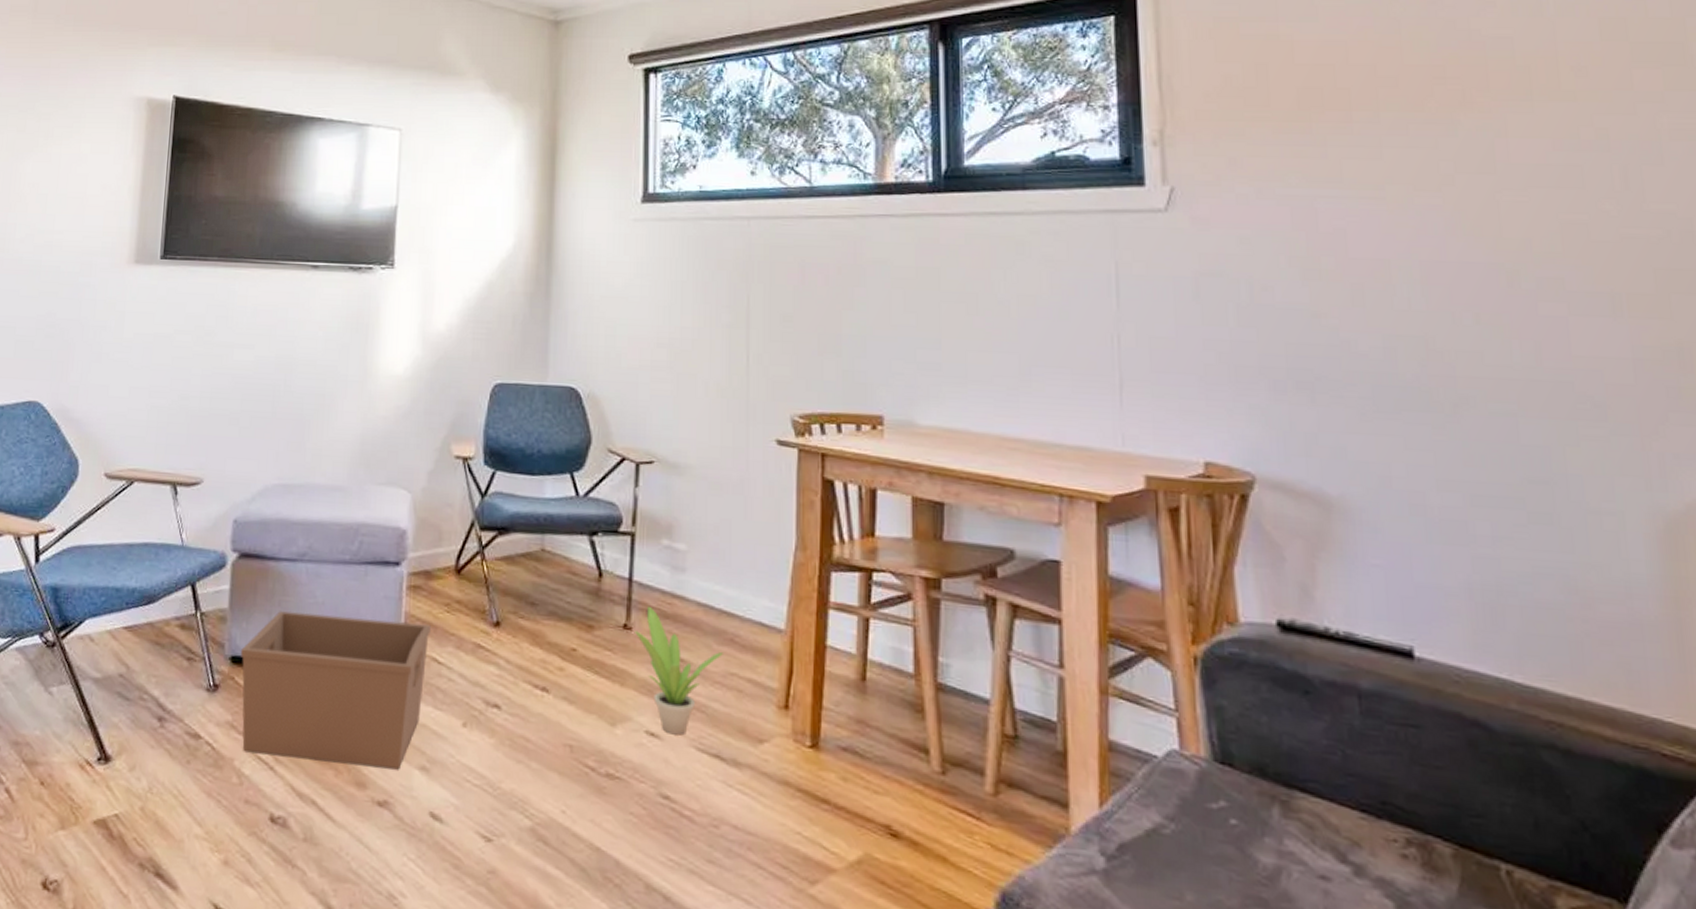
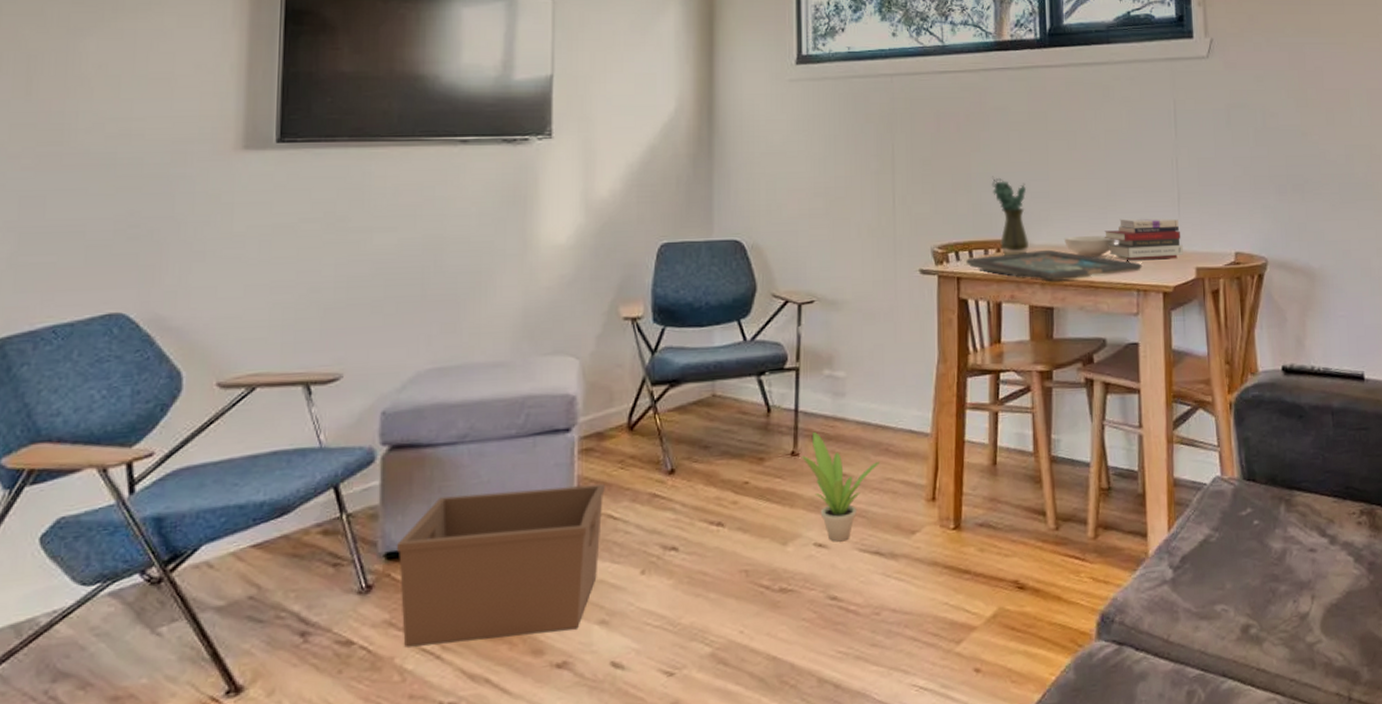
decorative tray: none [833,432,1067,473] -> present [966,249,1142,282]
vase: none [867,340,913,435] -> present [991,176,1029,256]
bowl: none [959,419,1030,449] -> present [1063,235,1116,258]
books: none [1015,404,1127,462] -> present [1105,217,1183,260]

